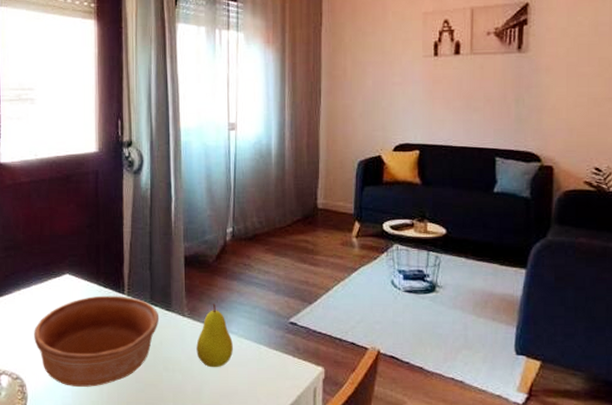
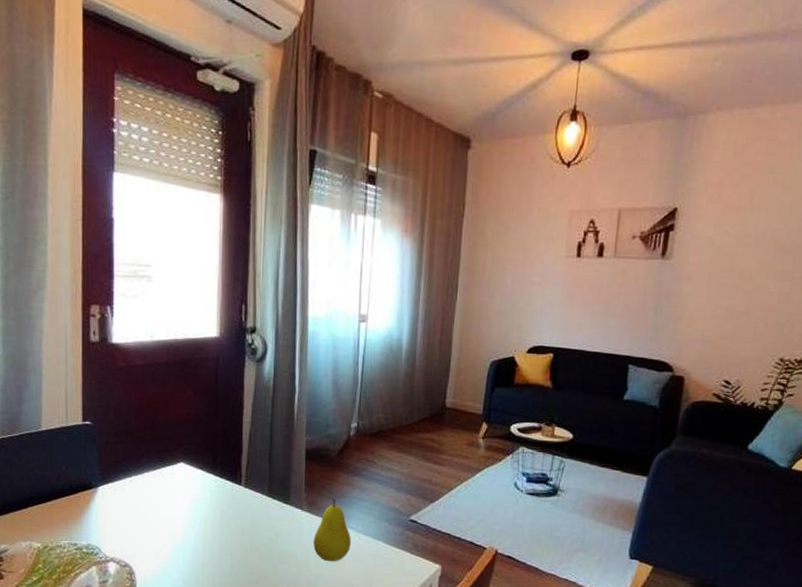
bowl: present [34,295,160,387] -> none [145,485,277,577]

